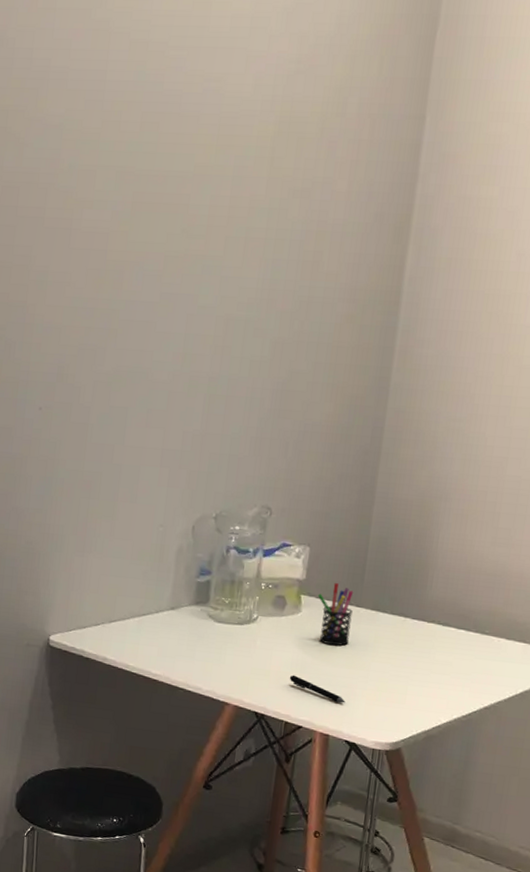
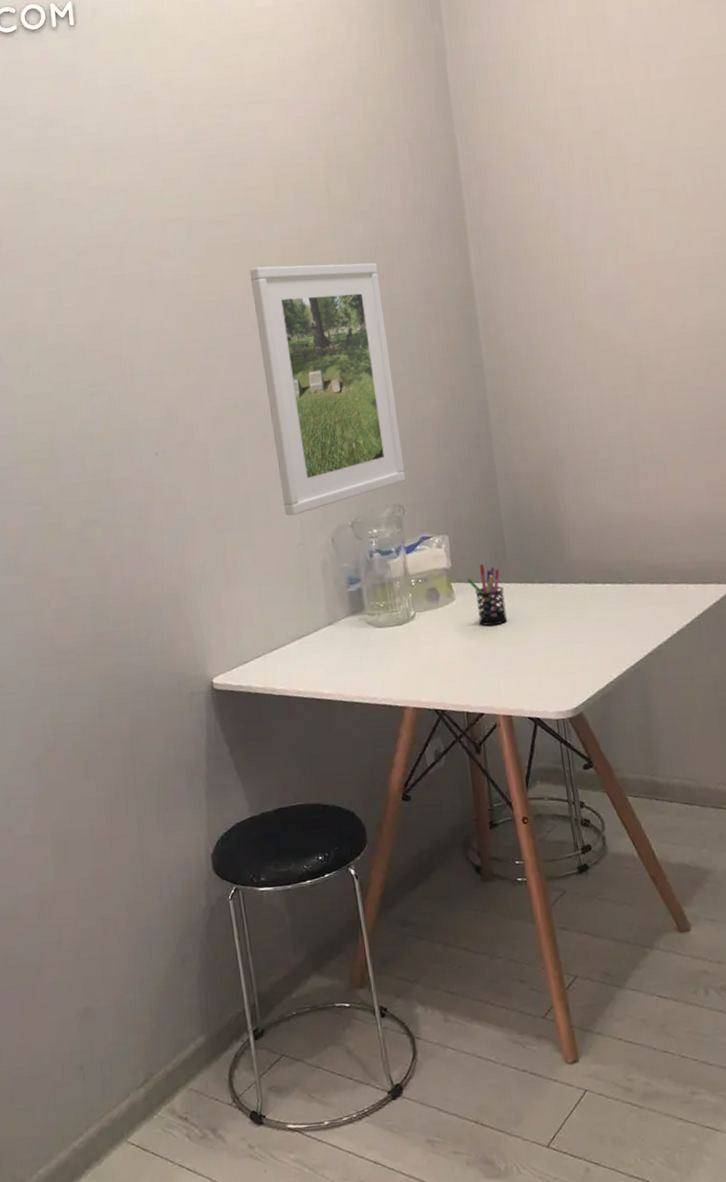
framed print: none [152,232,305,497] -> present [249,262,406,516]
pen: present [289,675,345,703] -> none [459,663,519,681]

